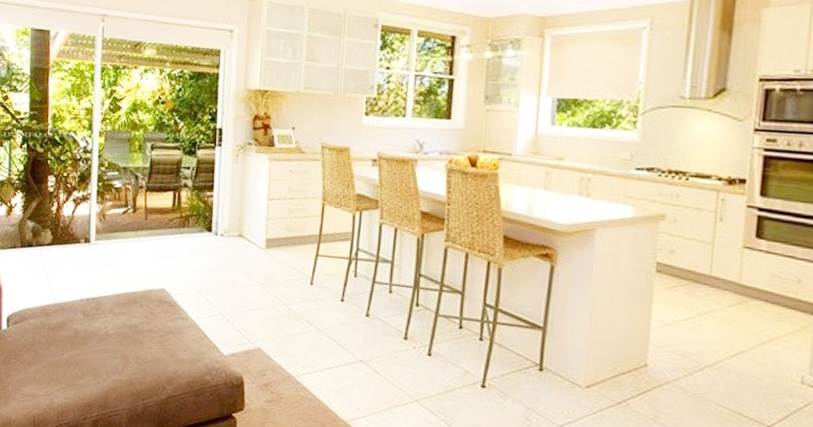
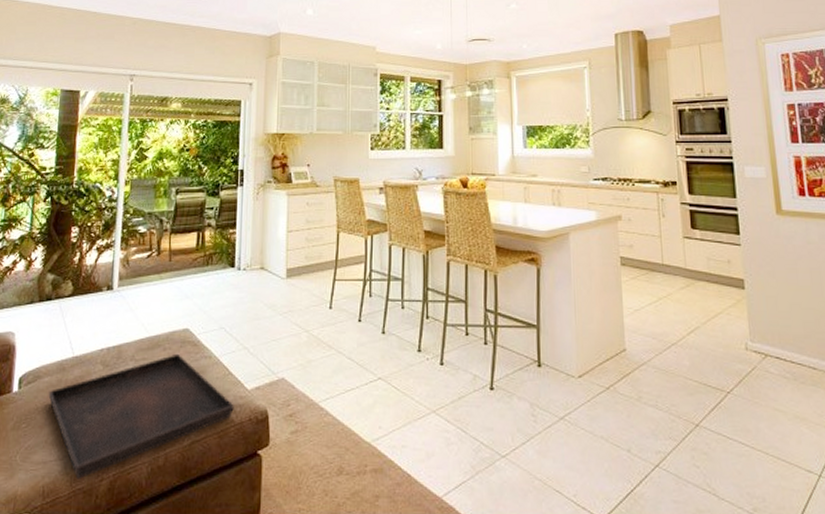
serving tray: none [34,311,210,415] -> present [48,353,234,479]

